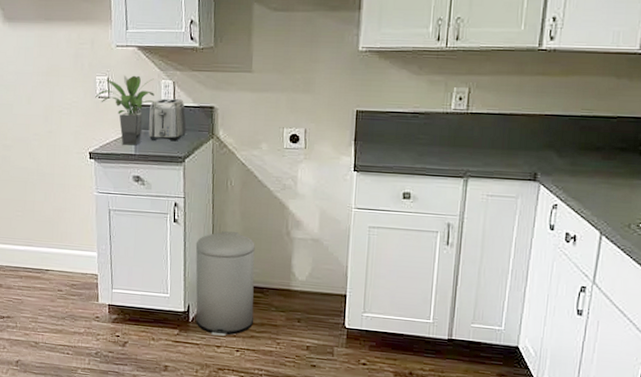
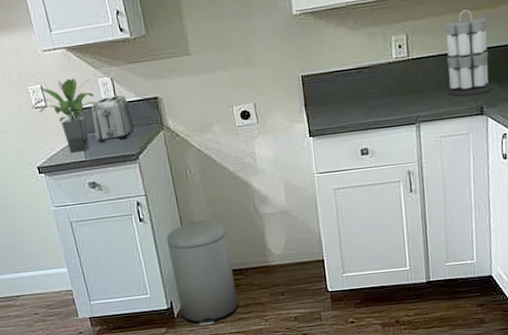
spice rack: none [502,74,556,160] -> present [445,9,492,97]

